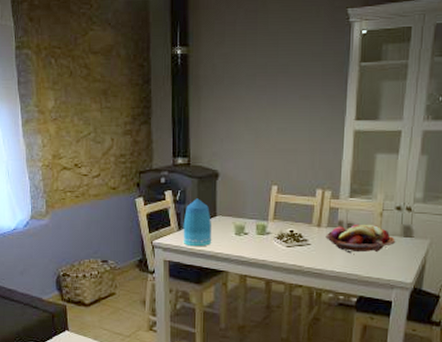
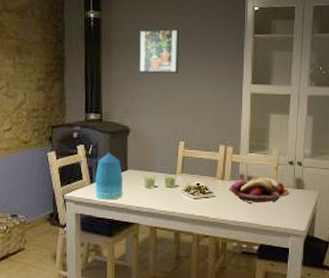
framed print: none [228,60,274,113] -> present [138,28,180,74]

